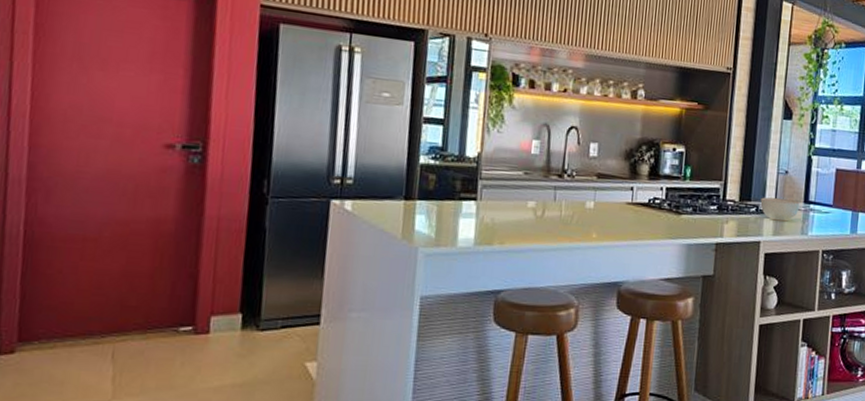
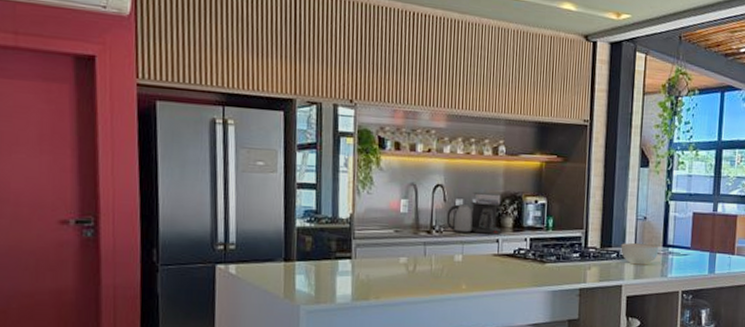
kettle: none [579,147,608,180] -> present [446,203,473,234]
coffee maker: none [604,135,638,182] -> present [470,191,502,235]

